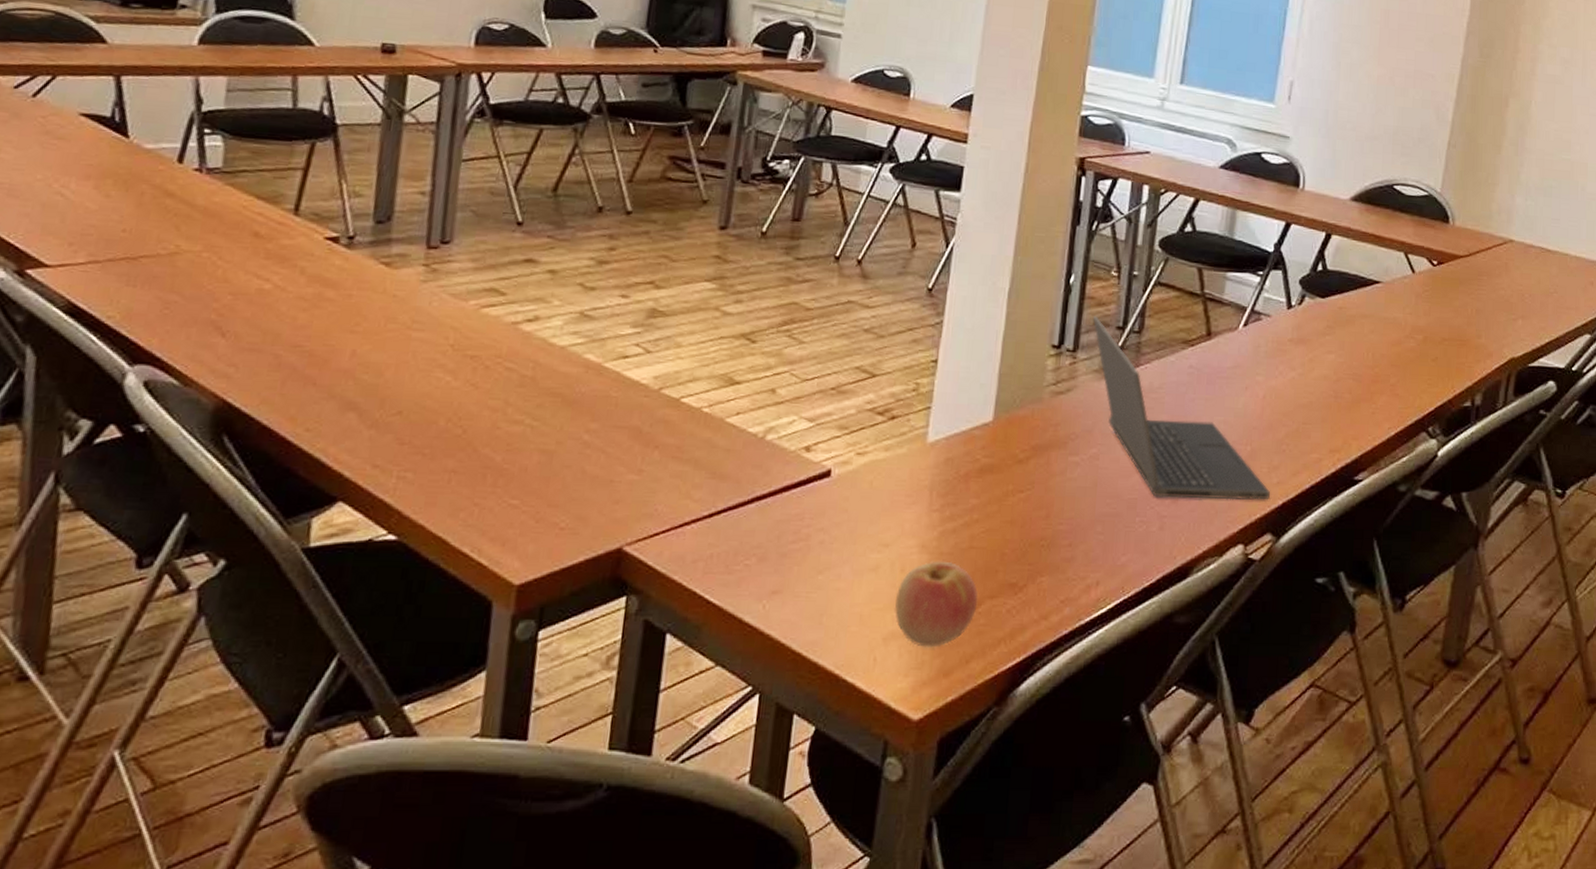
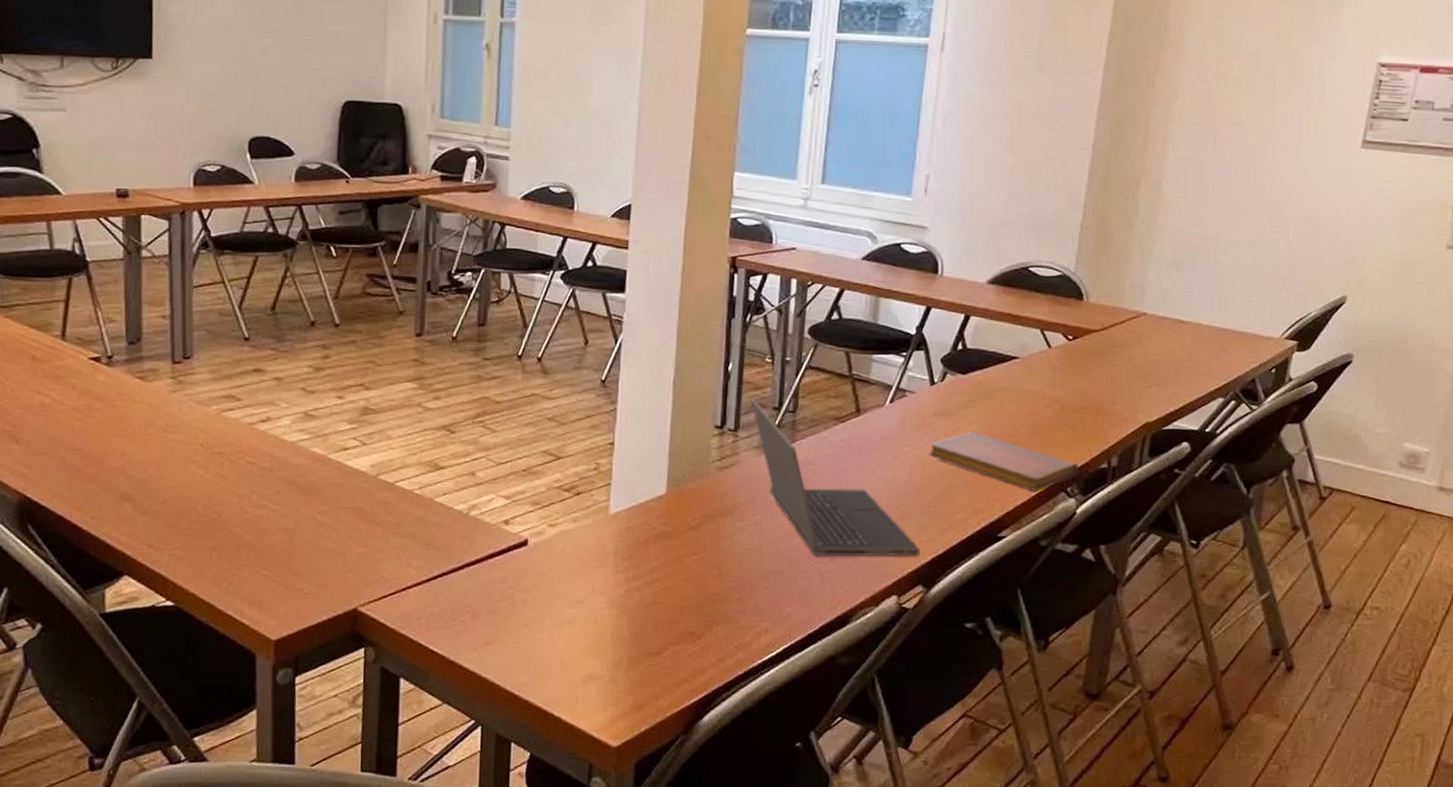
apple: present [894,560,978,647] -> none [590,614,662,687]
notebook: none [1283,362,1442,430] -> present [929,432,1079,491]

